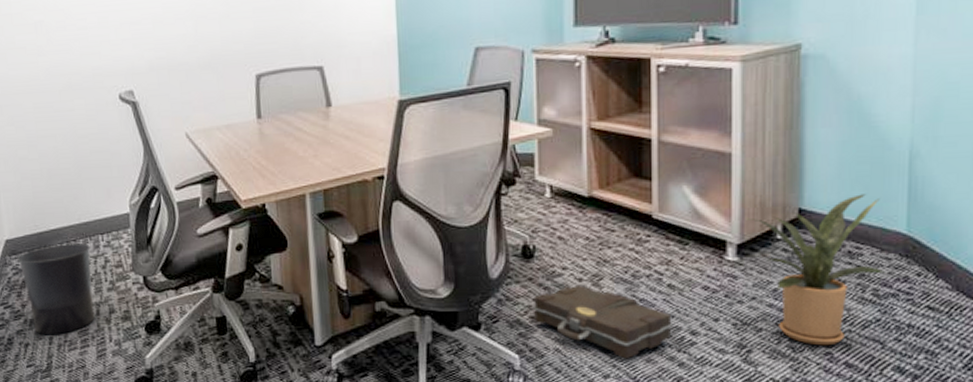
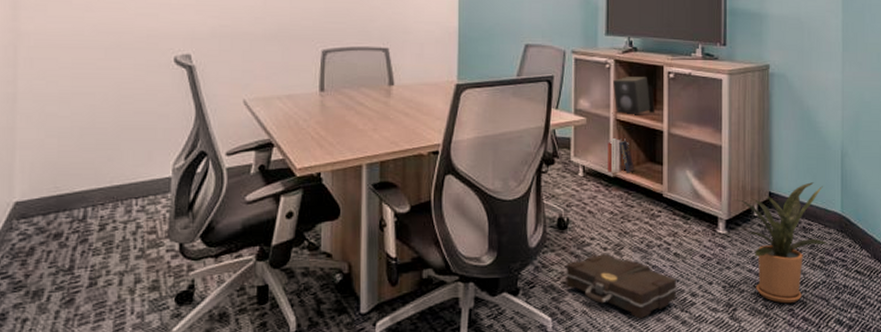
waste bin: present [17,243,95,335] -> none [27,208,121,309]
books: none [580,148,614,193] -> present [608,136,634,173]
speaker: none [585,74,640,122] -> present [613,77,654,114]

